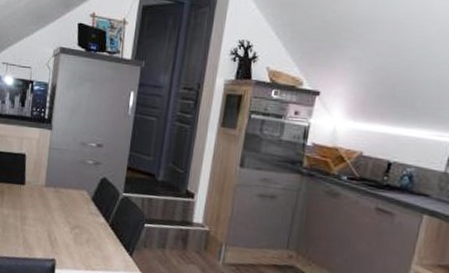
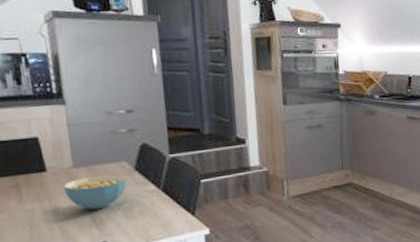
cereal bowl: none [34,197,83,229] -> present [64,175,127,210]

